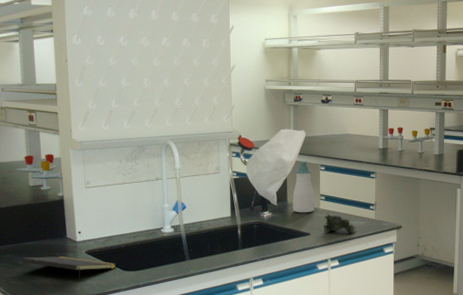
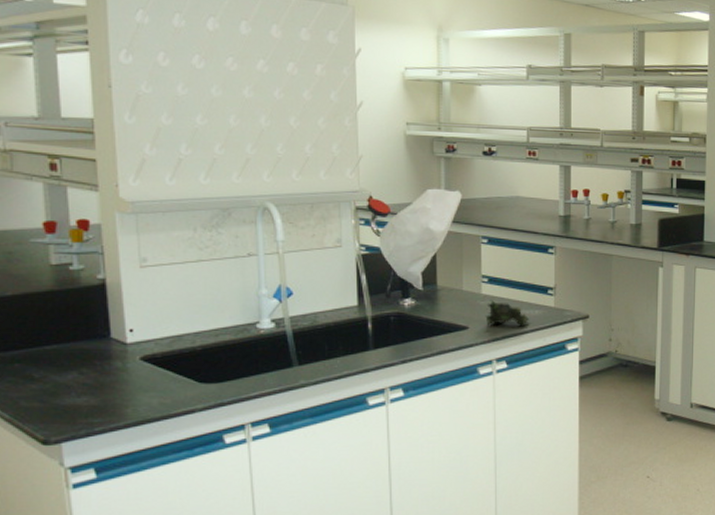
notepad: present [21,256,117,280] -> none [38,365,189,399]
soap bottle: present [293,161,315,213] -> none [445,231,474,300]

